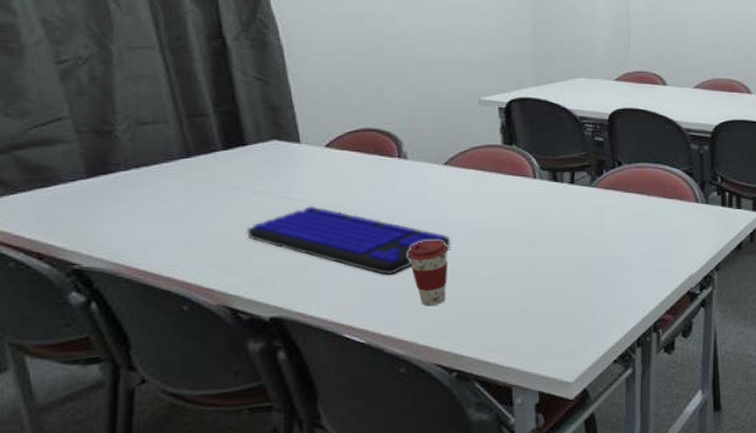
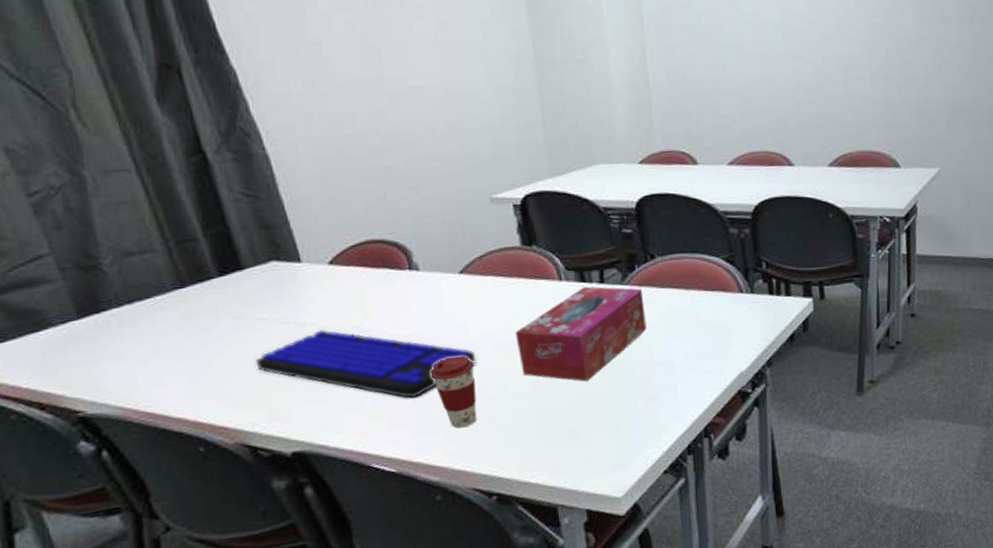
tissue box: none [489,186,609,272] -> present [515,286,647,382]

